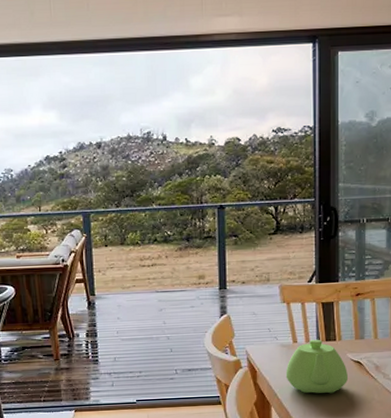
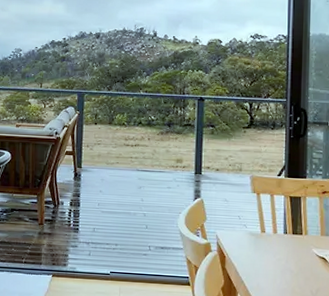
teapot: present [285,339,348,394] -> none [253,231,313,287]

